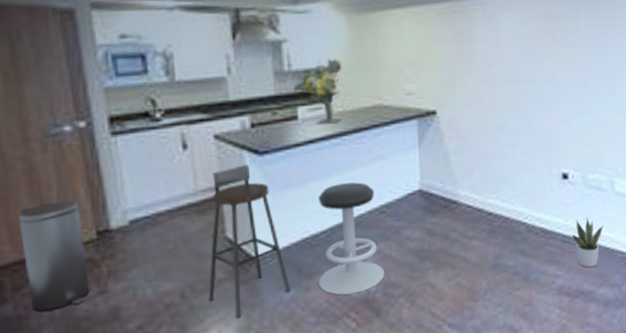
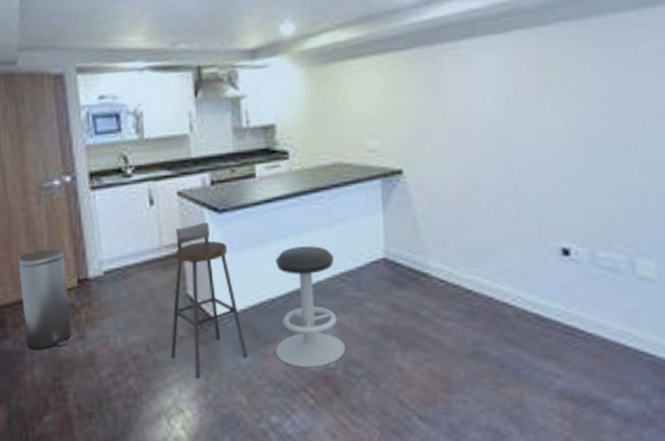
bouquet: present [293,58,343,125] -> none [251,113,300,184]
potted plant: present [572,217,604,268] -> none [577,305,622,370]

